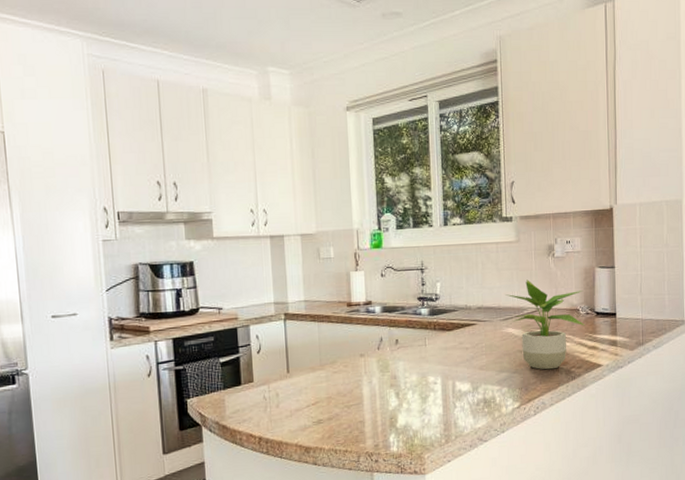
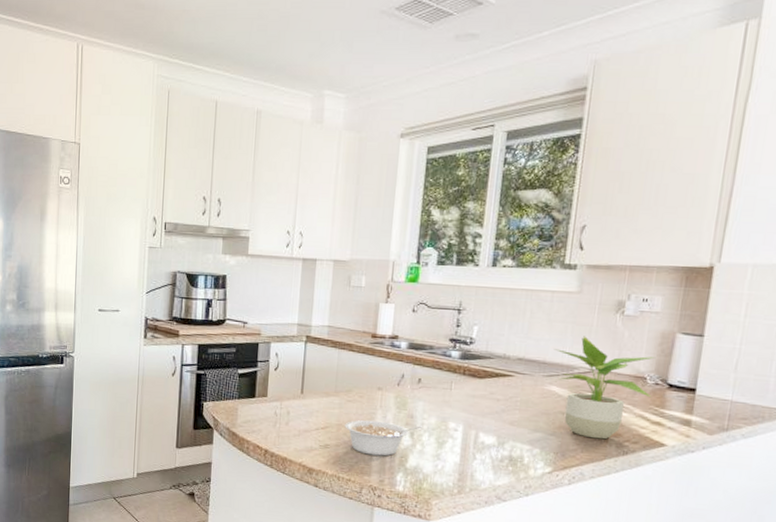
legume: none [334,385,405,422] -> present [344,420,422,456]

